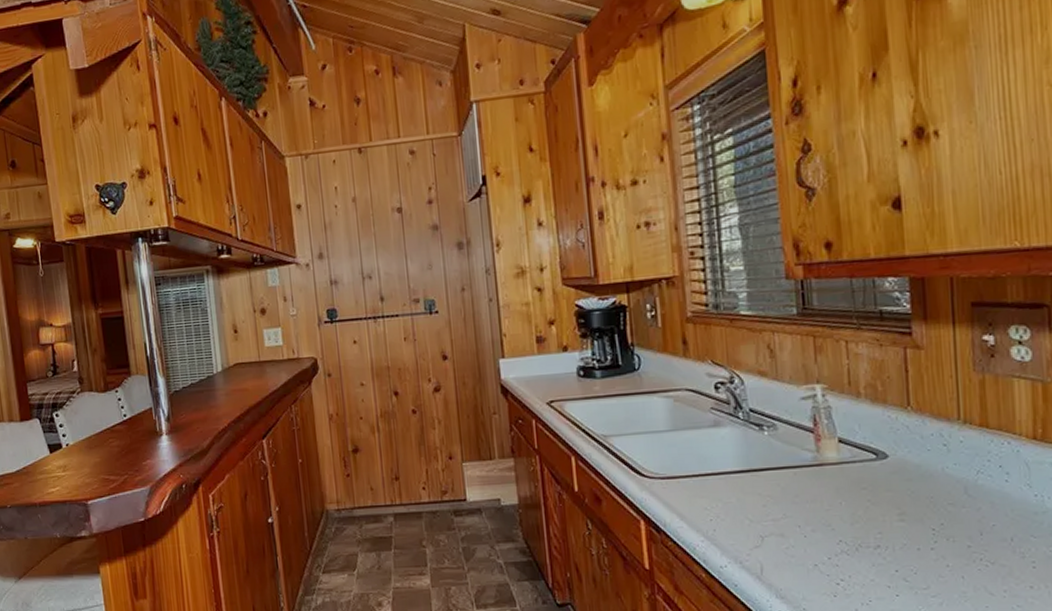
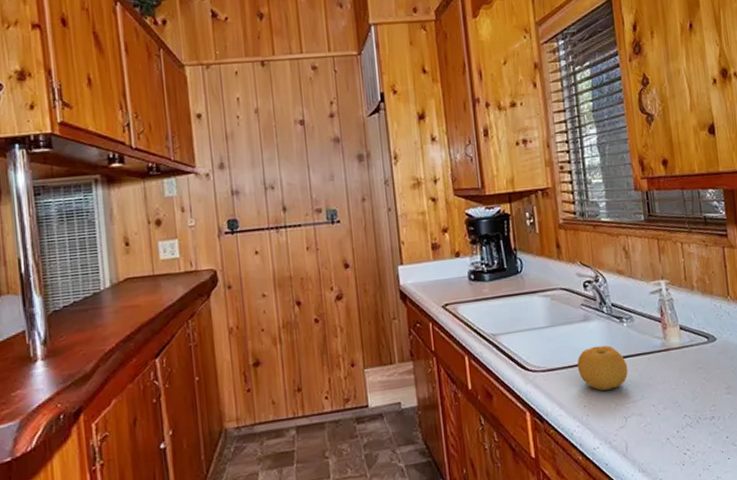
fruit: none [703,455,768,505] -> present [577,345,628,391]

